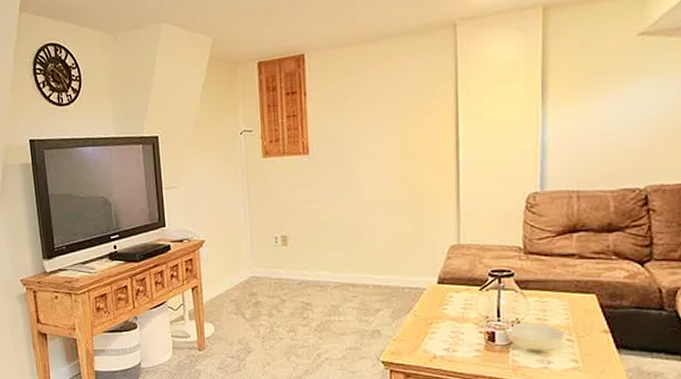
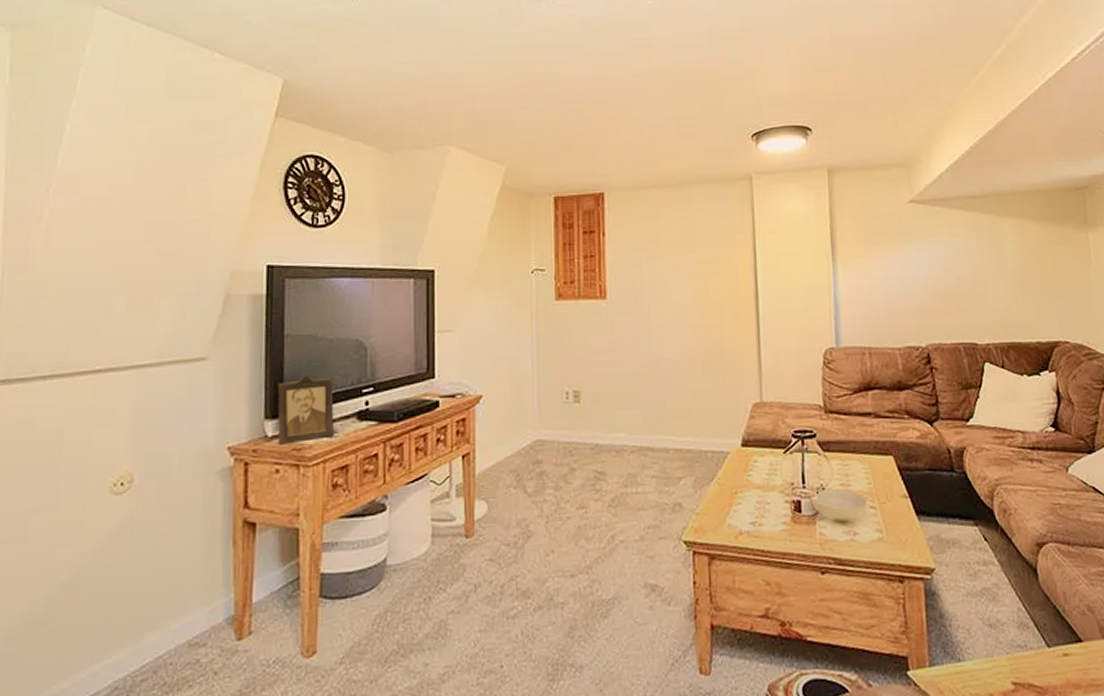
photo frame: none [49,224,93,278] -> present [277,373,334,445]

